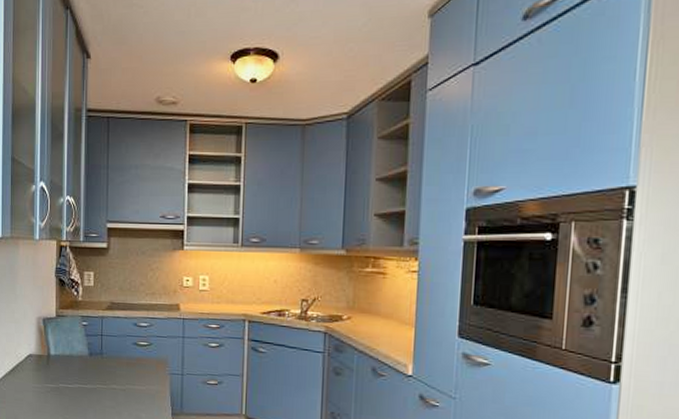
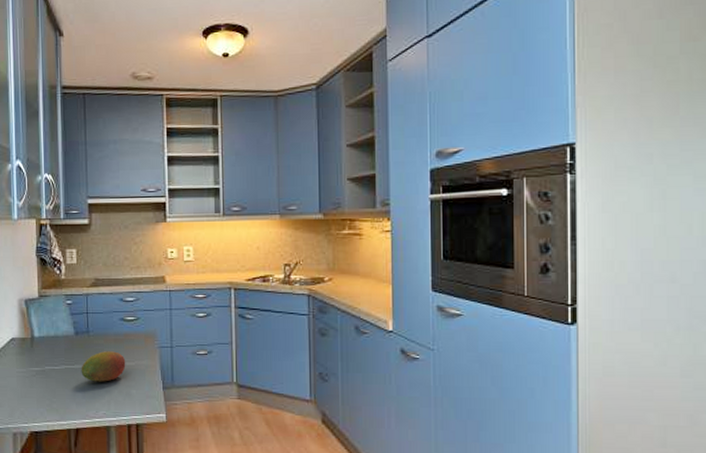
fruit: none [93,373,137,404] -> present [81,351,126,382]

